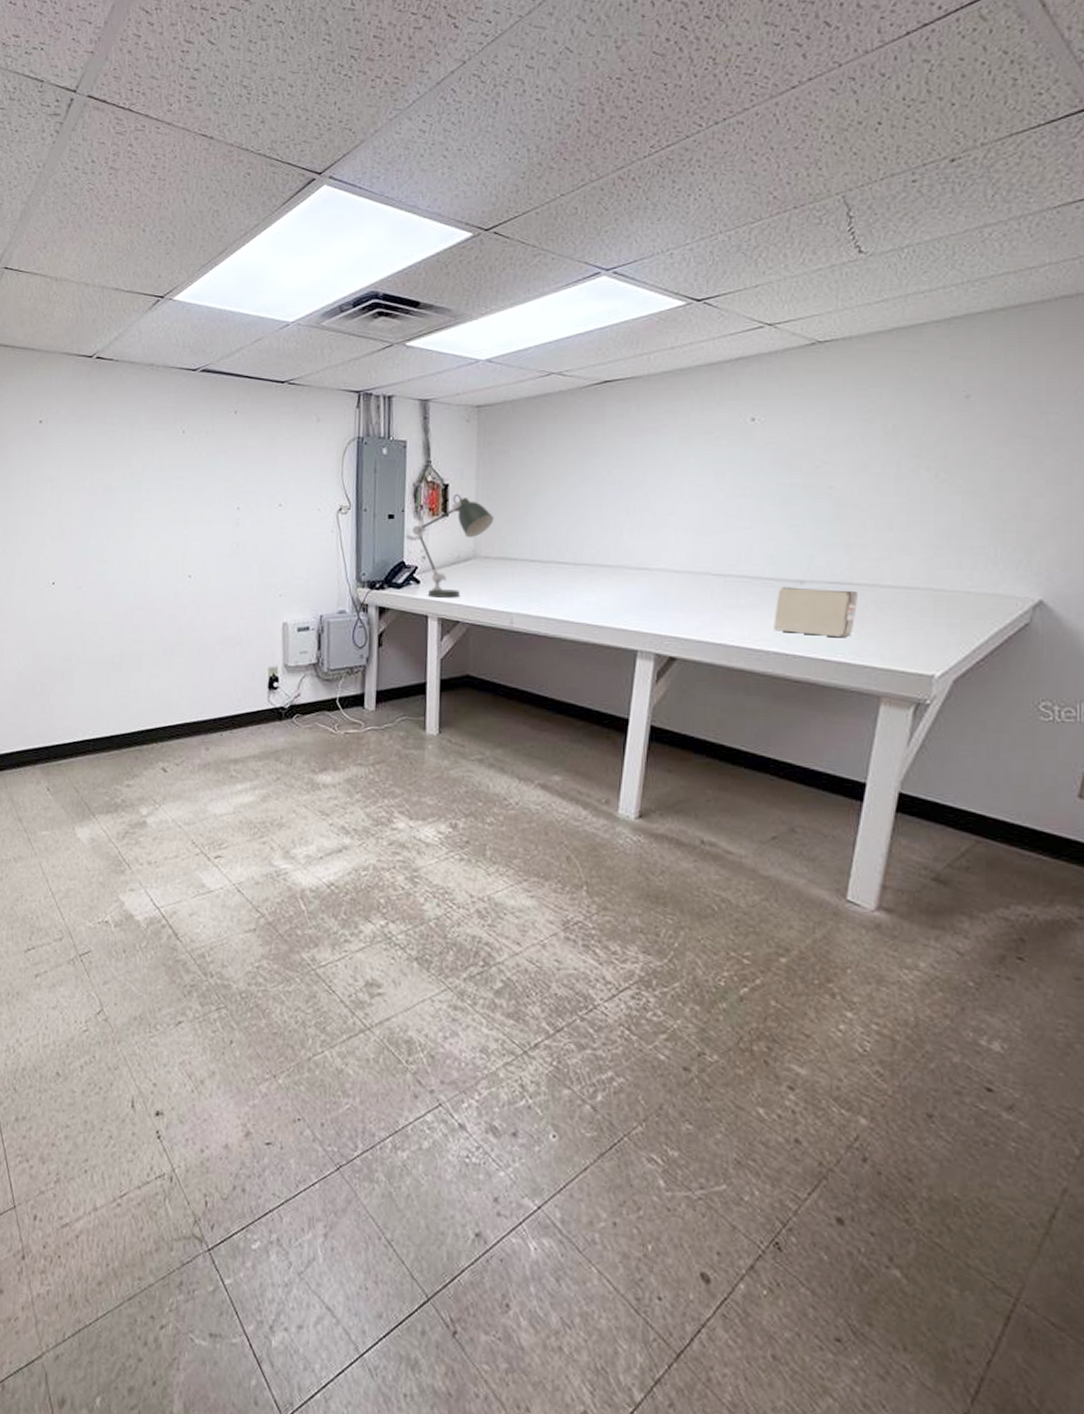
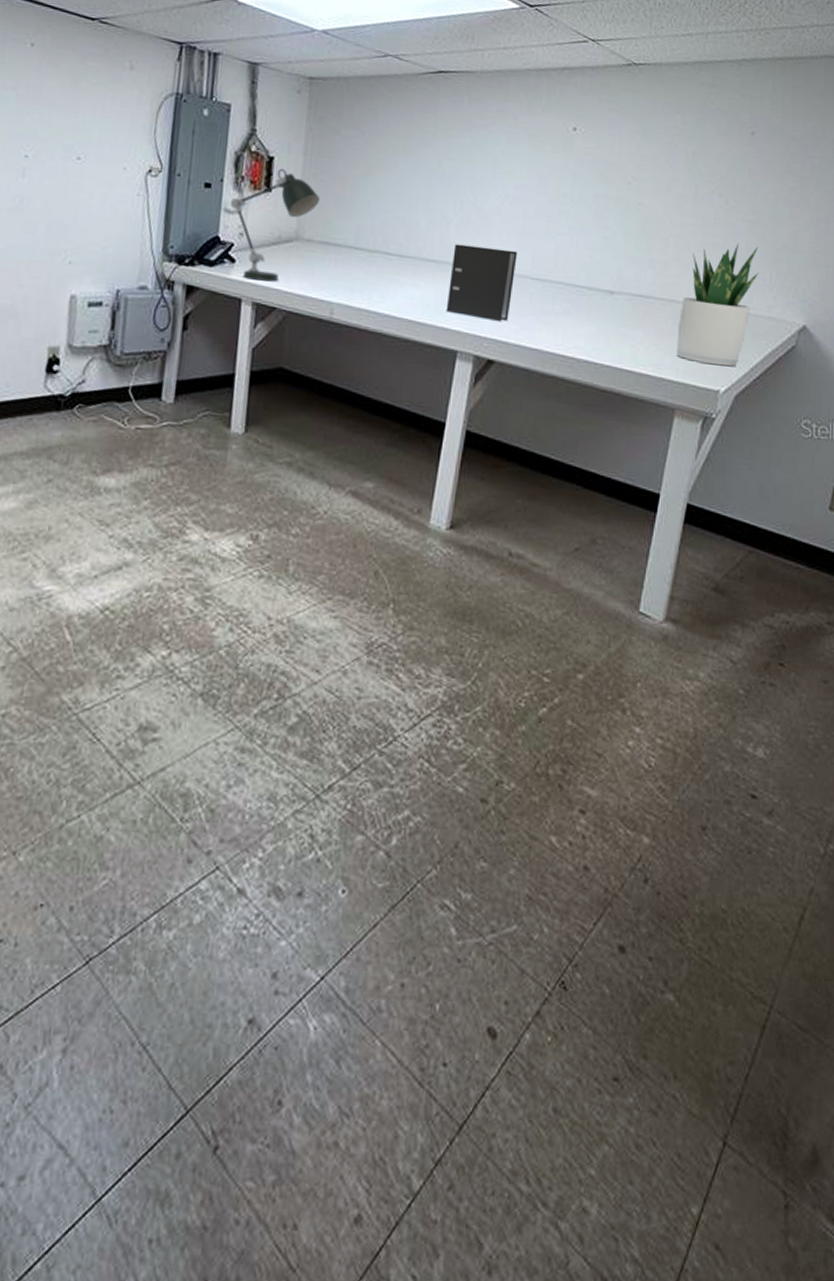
binder: none [623,547,696,620] -> present [445,244,518,323]
box: present [773,586,857,638] -> none [585,296,659,350]
planter: none [880,518,980,650] -> present [676,243,759,367]

